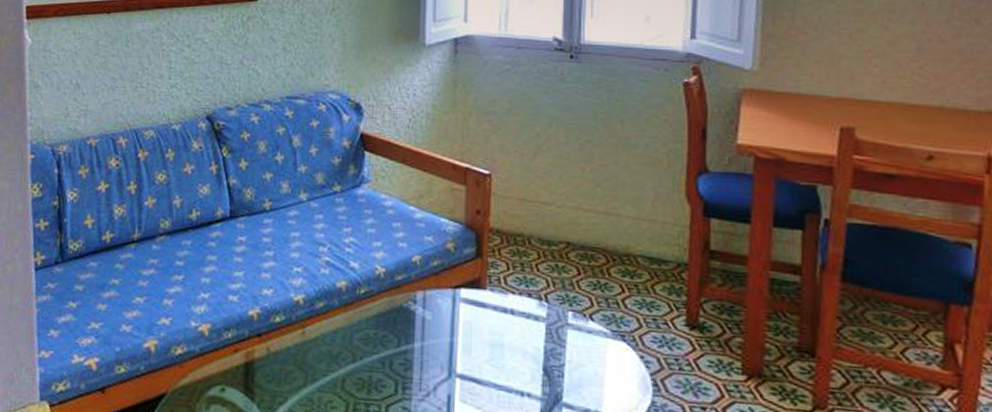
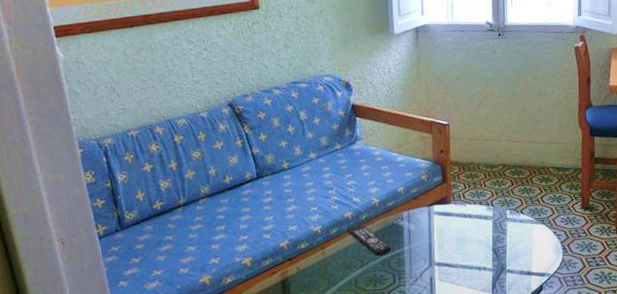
remote control: none [337,301,397,352] -> present [346,225,392,257]

